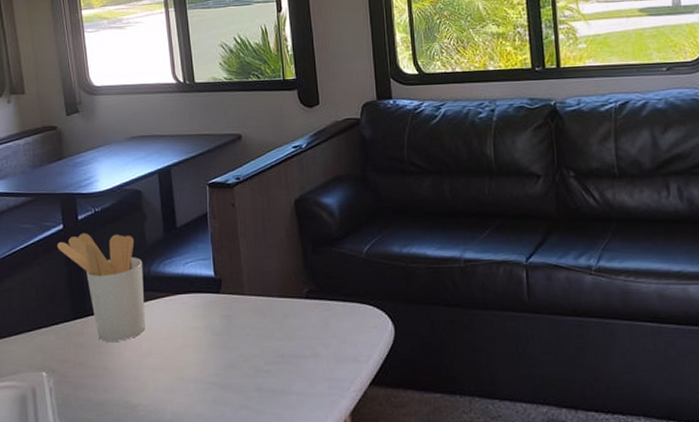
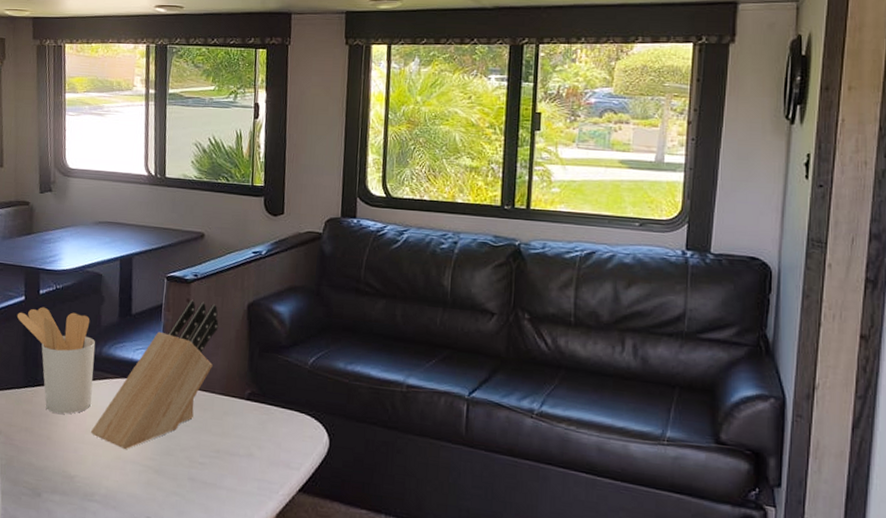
knife block: none [148,203,268,368] -> present [90,299,219,449]

